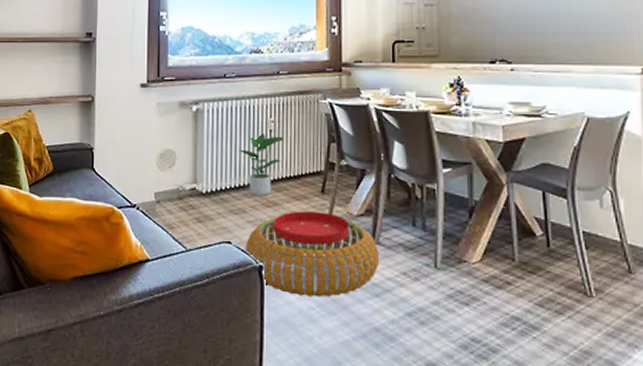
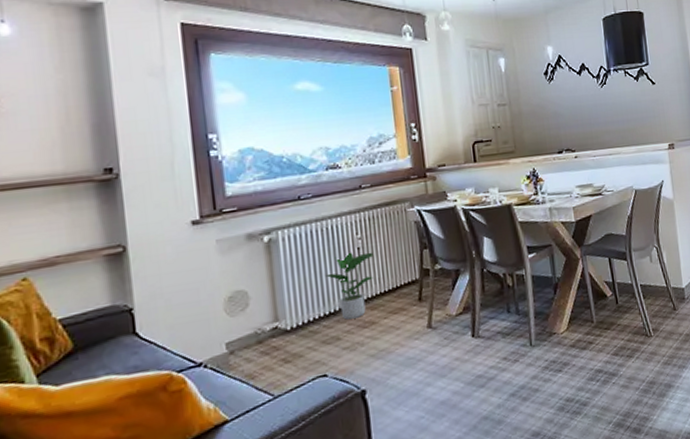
pouf: present [246,211,380,297] -> none [344,319,482,410]

